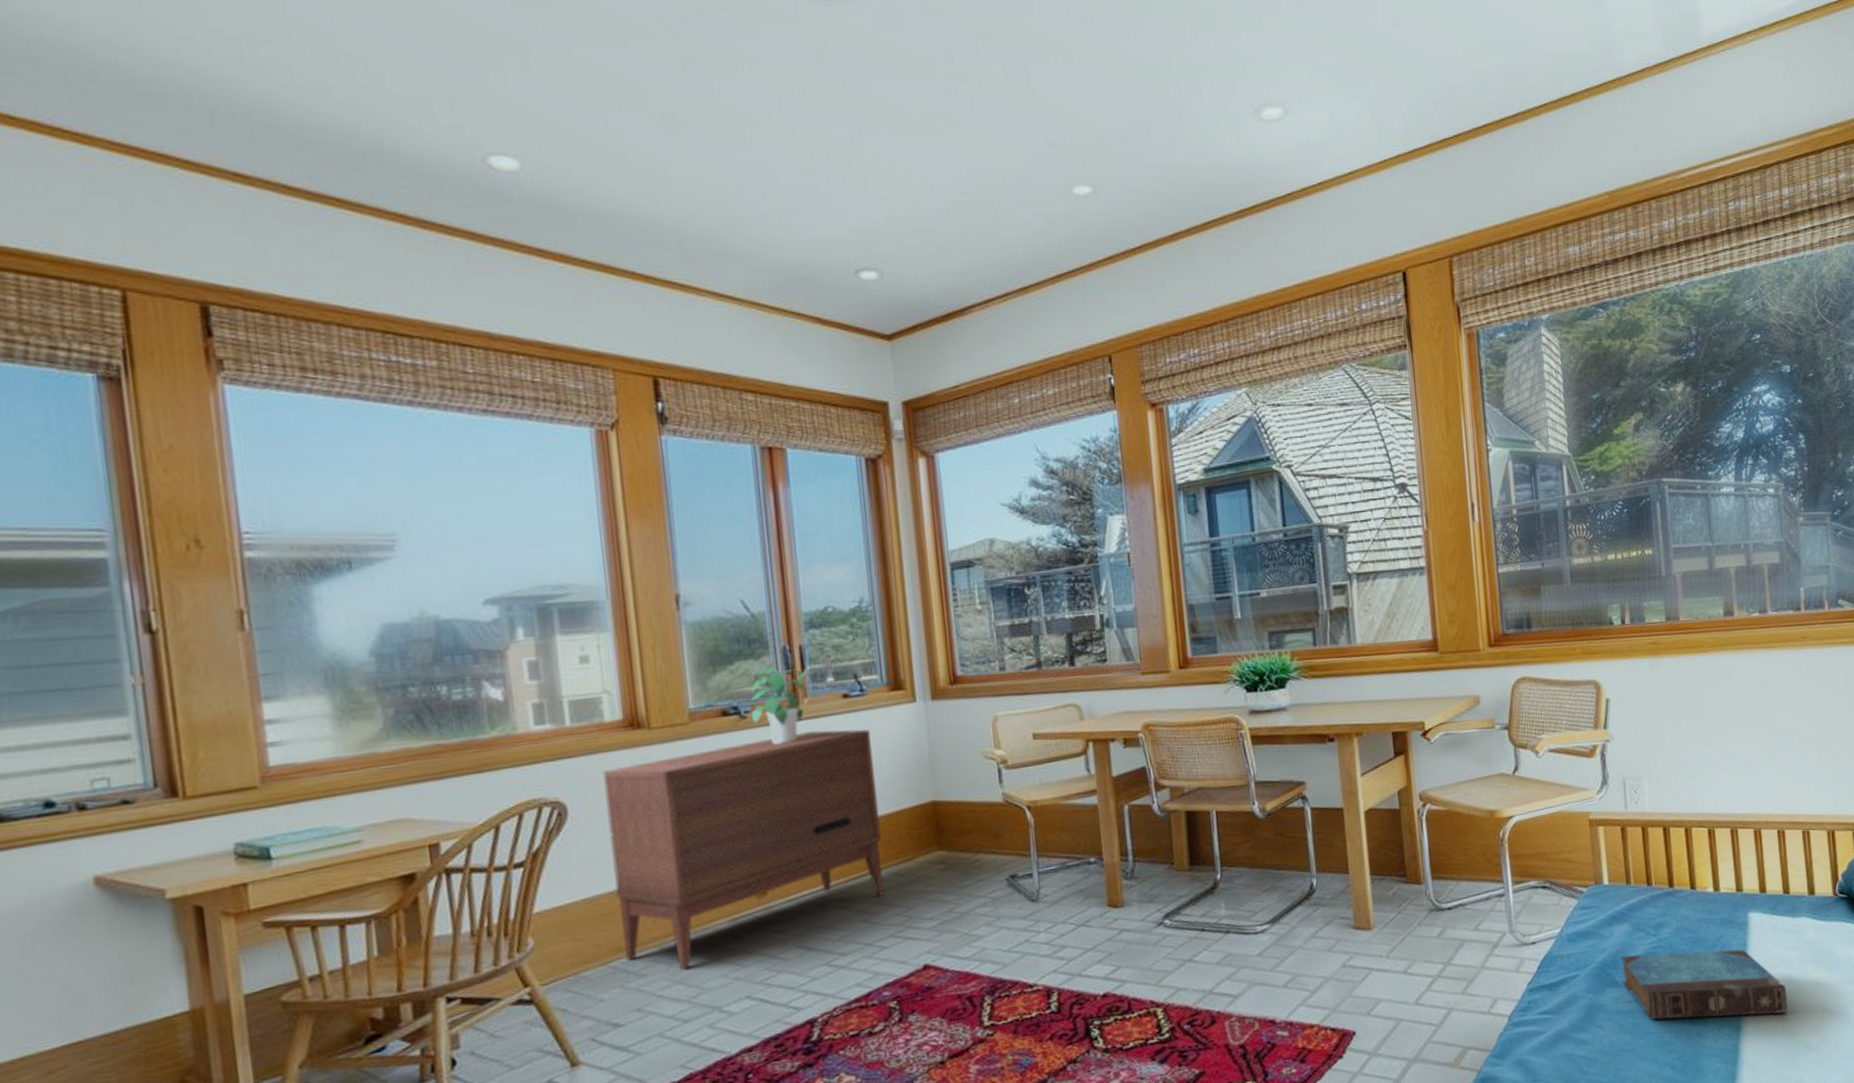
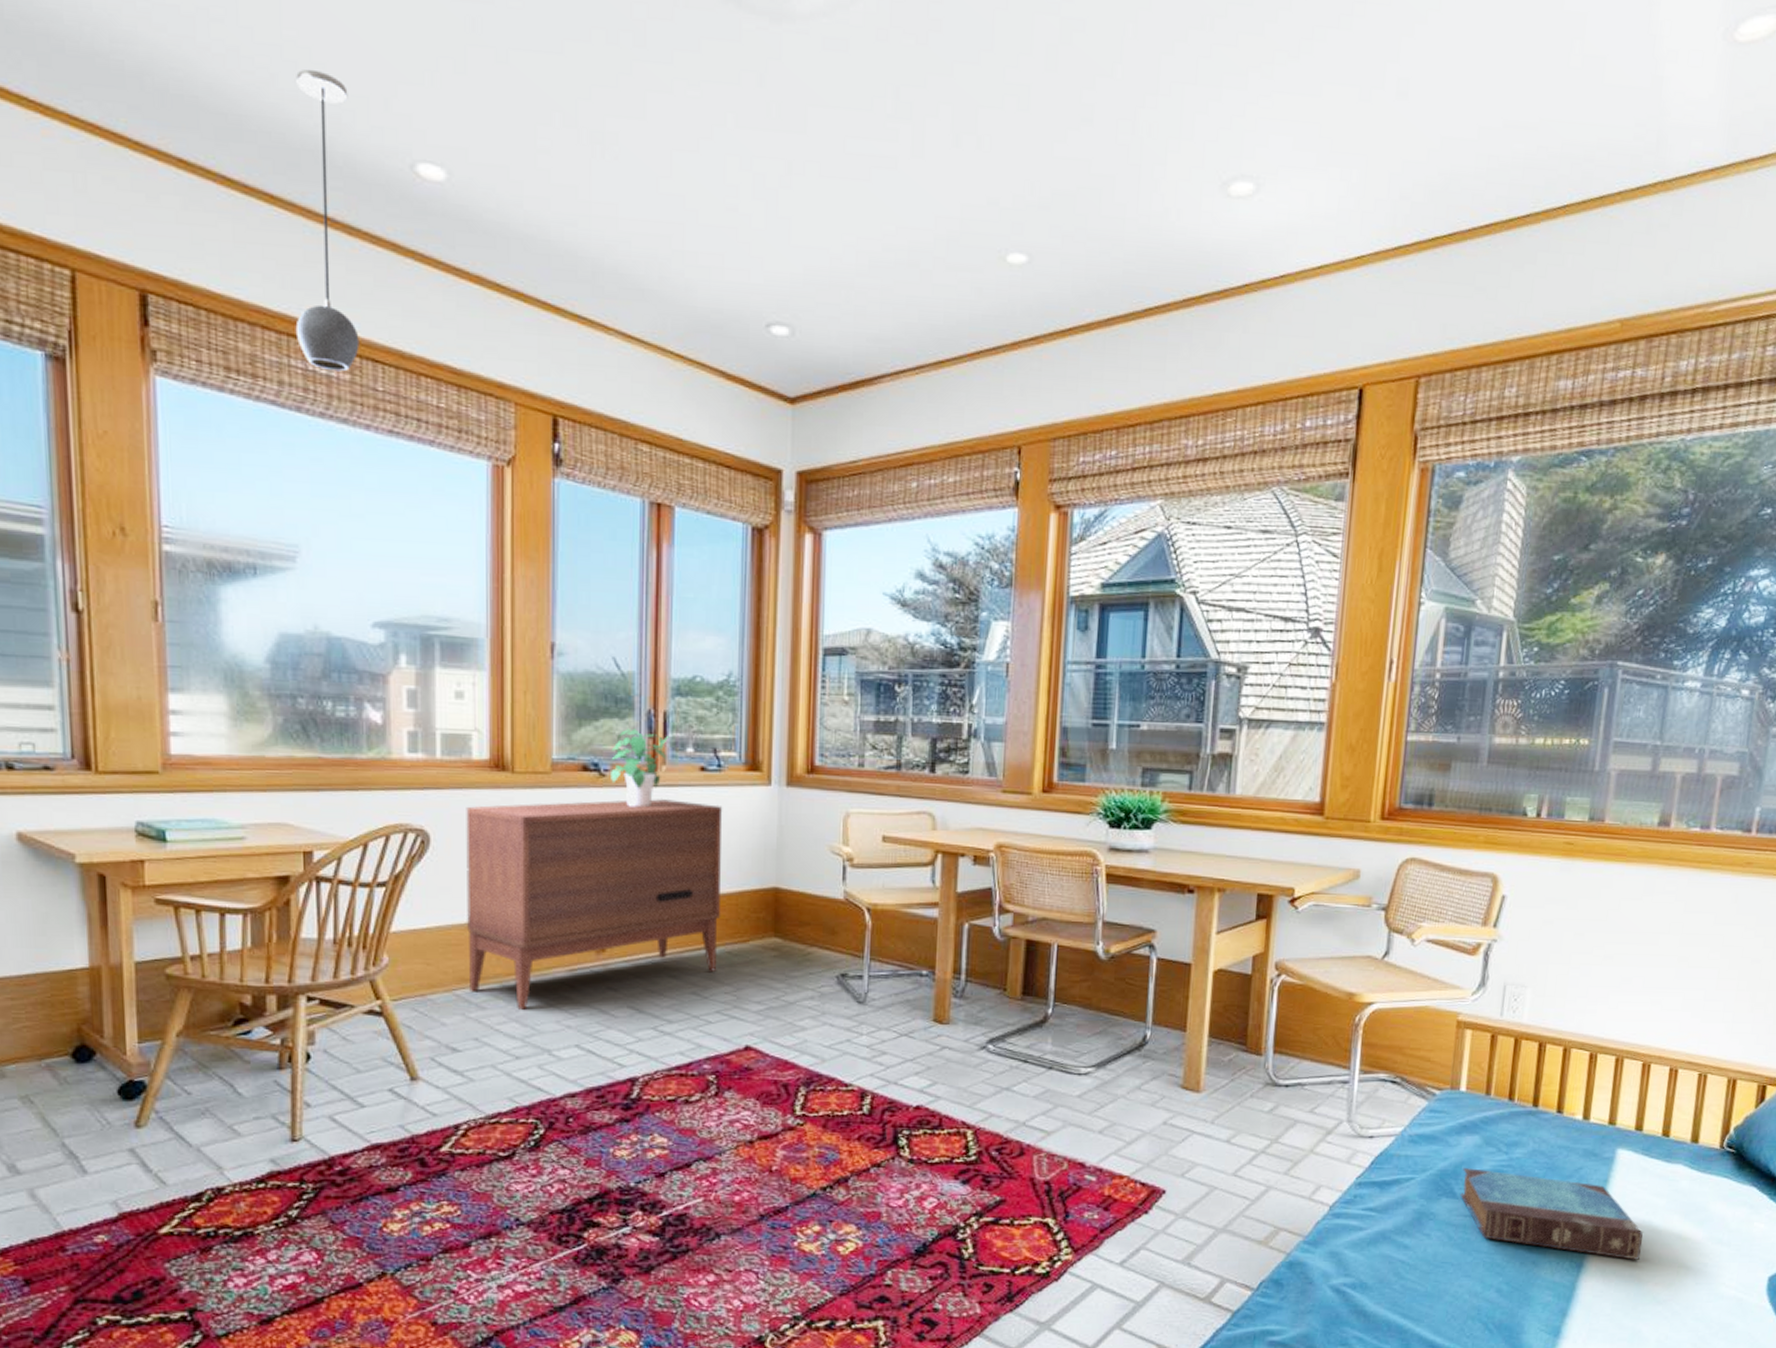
light fixture: none [354,78,445,360] -> present [295,69,359,372]

